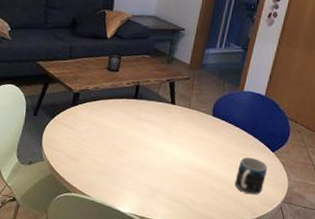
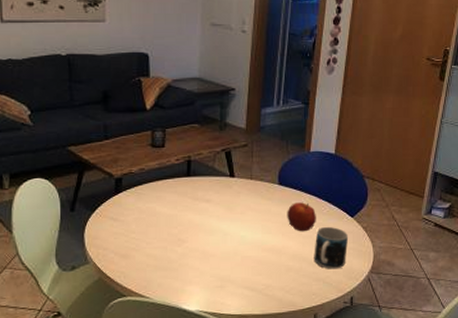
apple: none [216,133,242,159] -> present [287,202,316,232]

